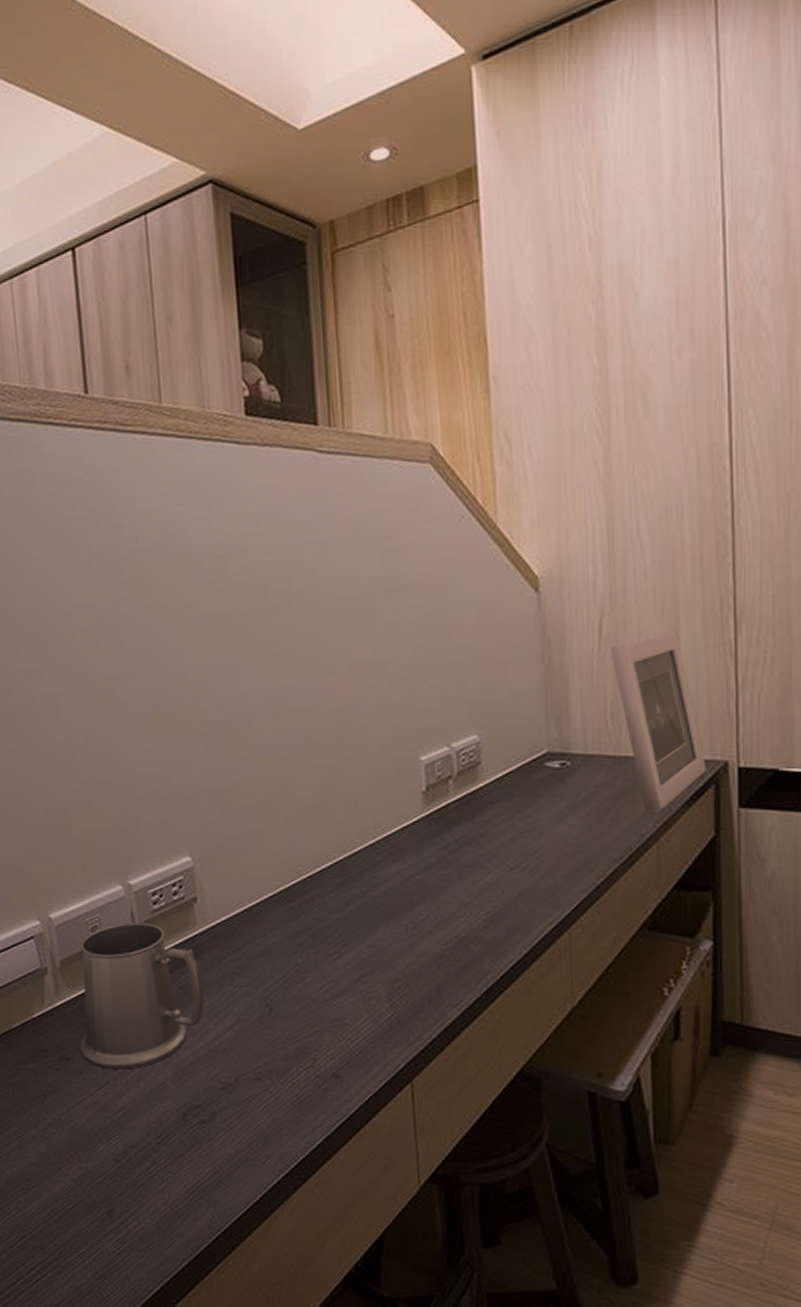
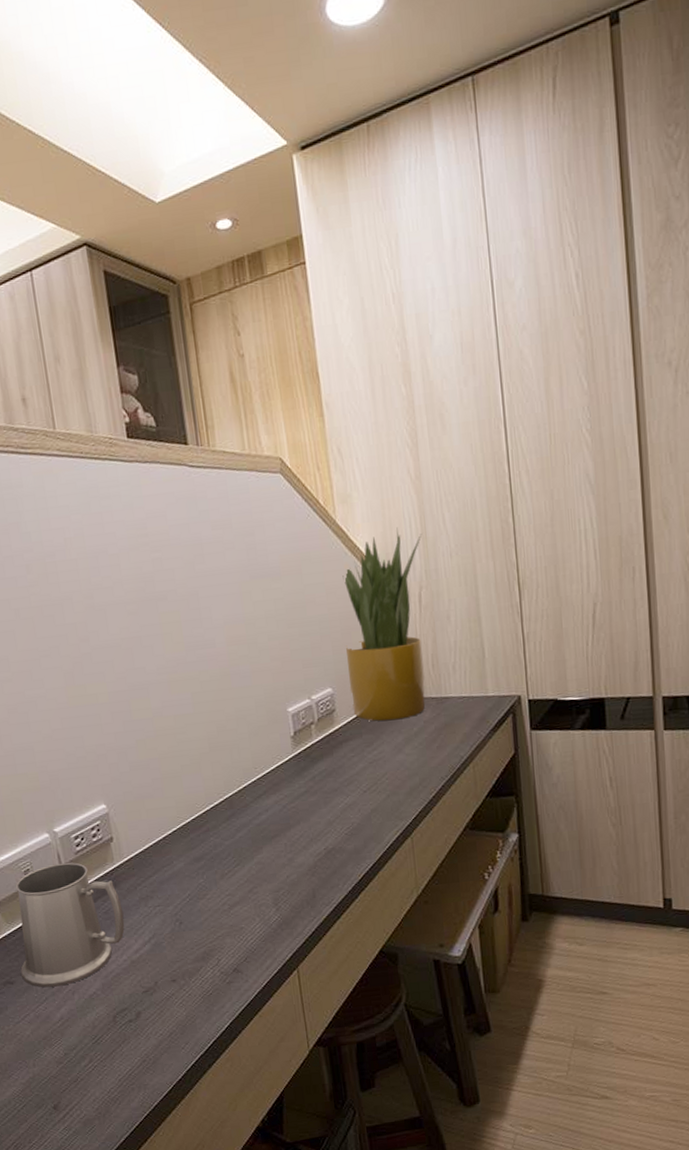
planter: none [500,536,609,782] -> present [342,527,426,721]
picture frame: present [611,631,707,812] -> none [429,598,506,739]

